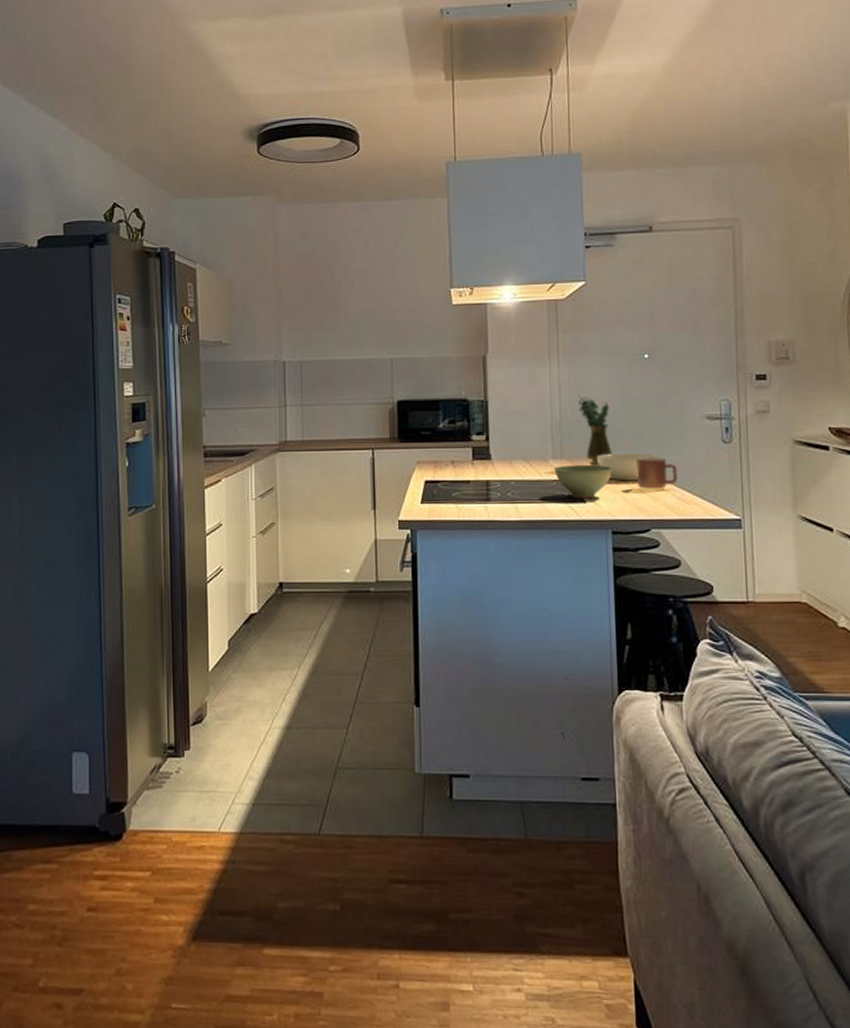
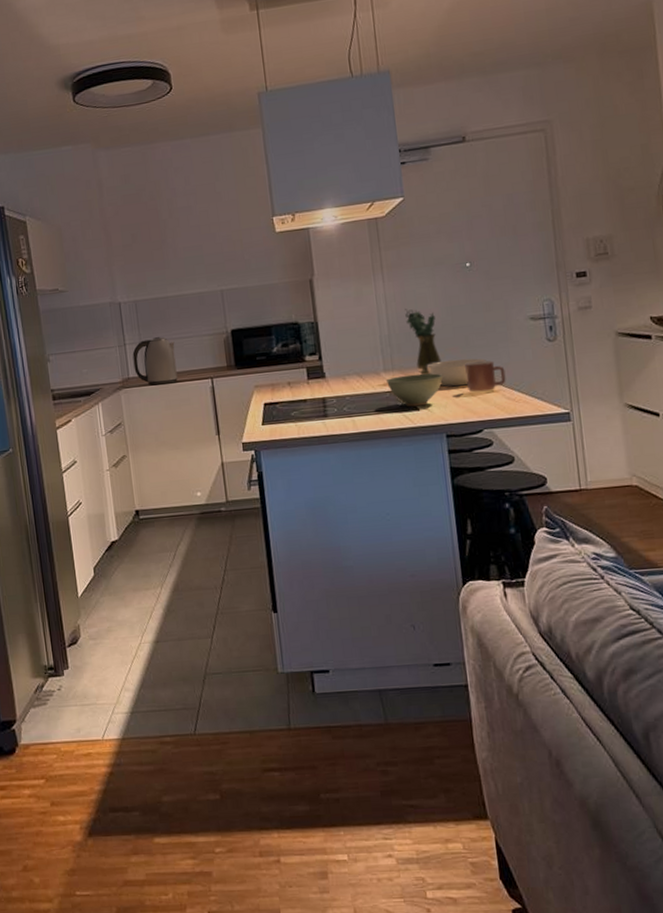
kettle: none [292,401,338,453] -> present [132,336,178,387]

